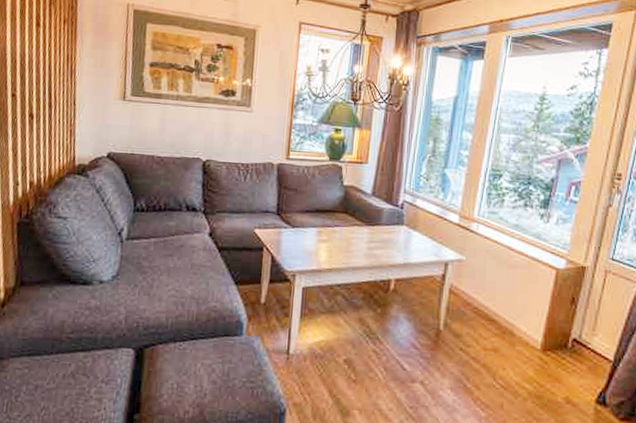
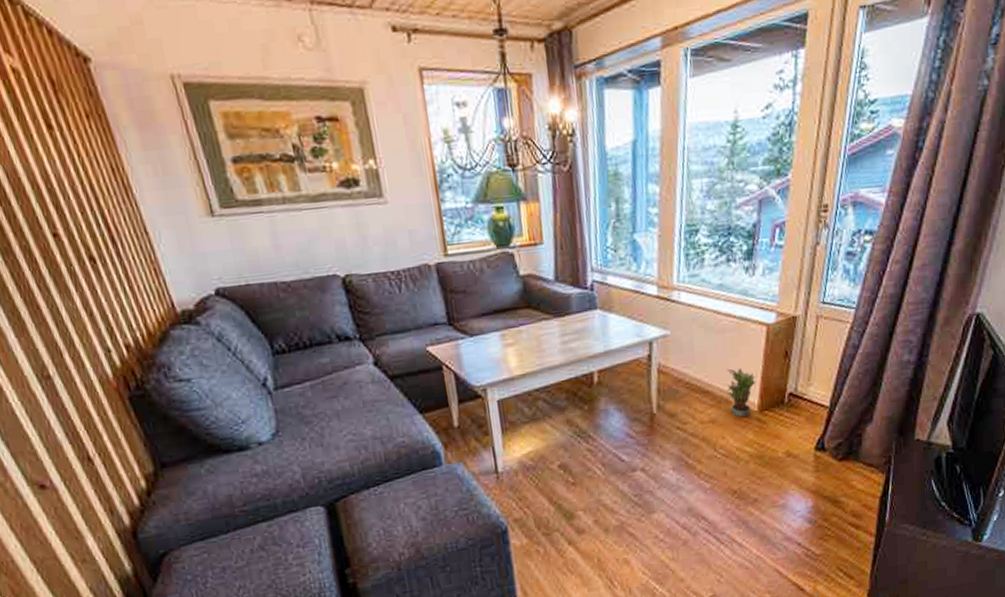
potted plant: none [512,302,542,353] -> present [726,368,756,418]

